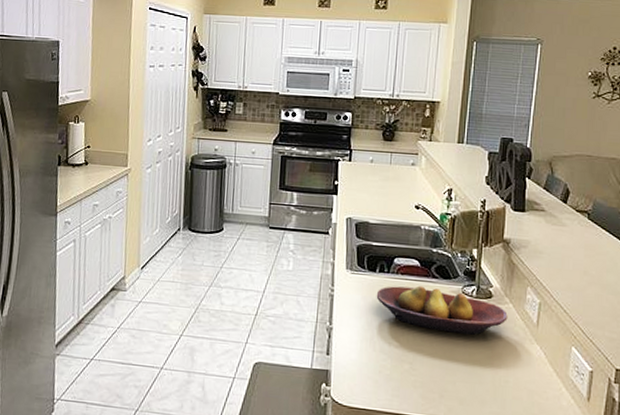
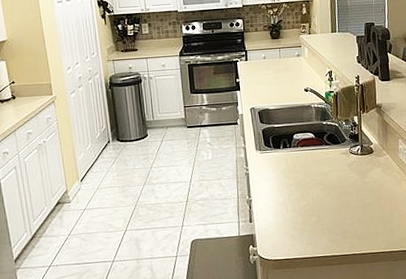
fruit bowl: present [376,285,508,335] -> none [283,153,387,187]

